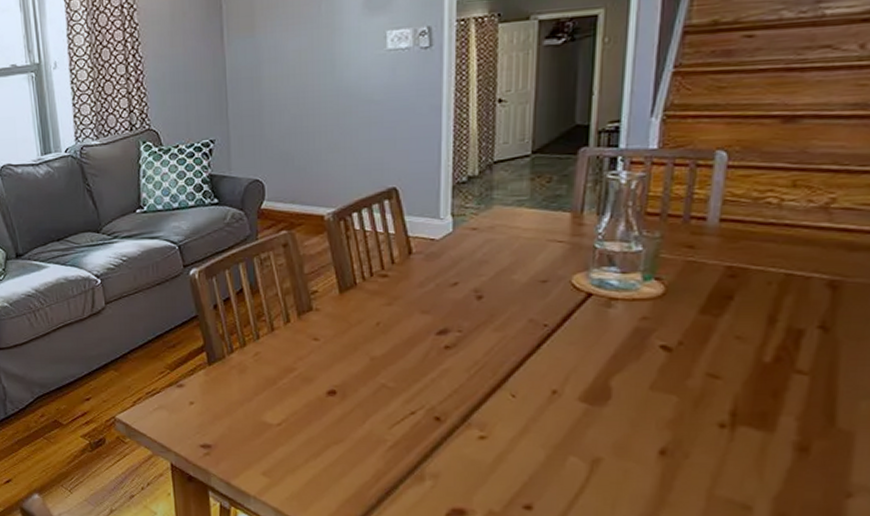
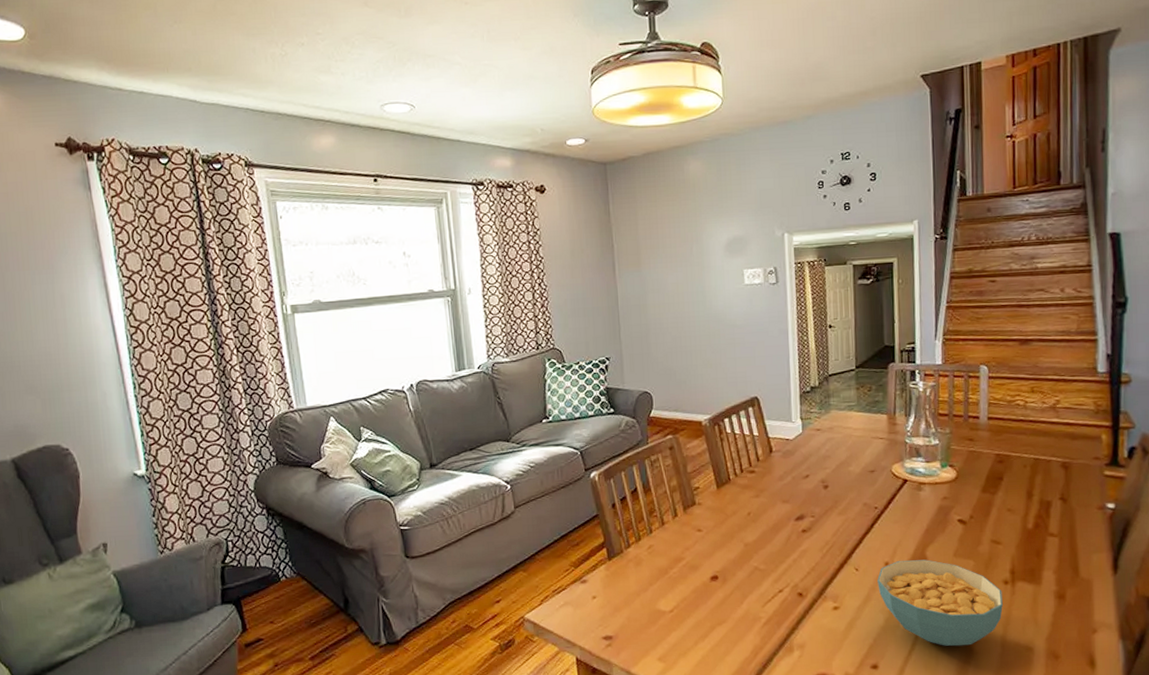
cereal bowl: none [540,389,715,496] -> present [877,559,1003,646]

